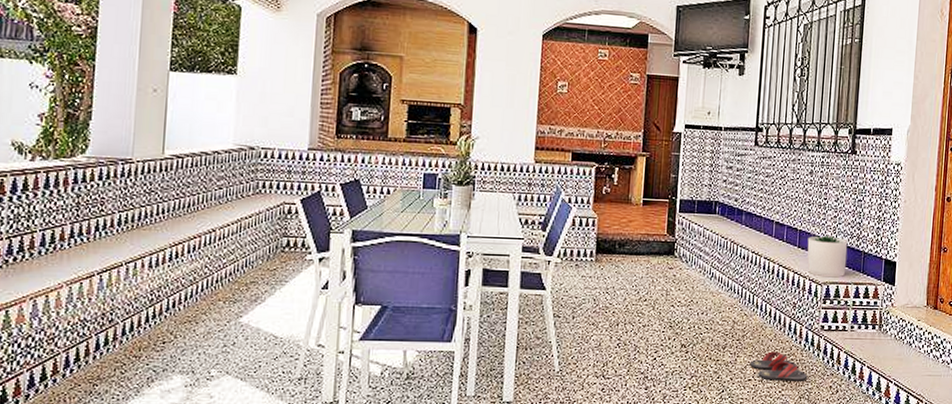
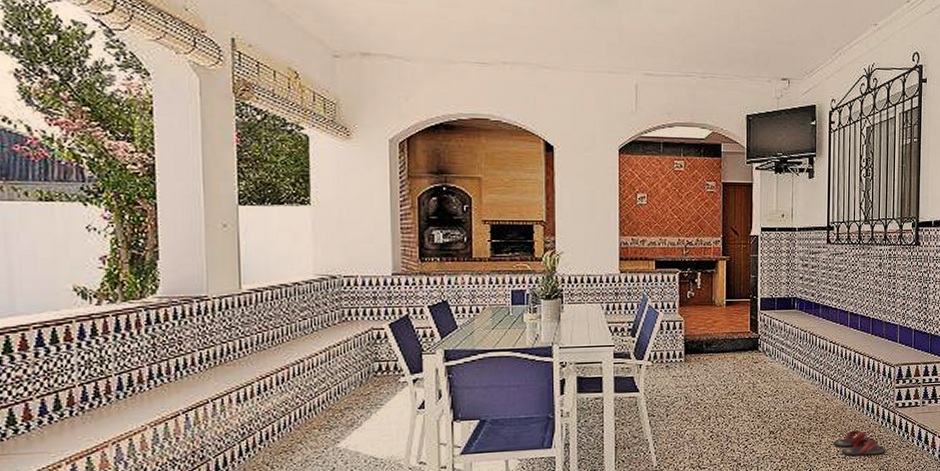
planter: present [807,235,848,278] -> none [880,321,916,360]

